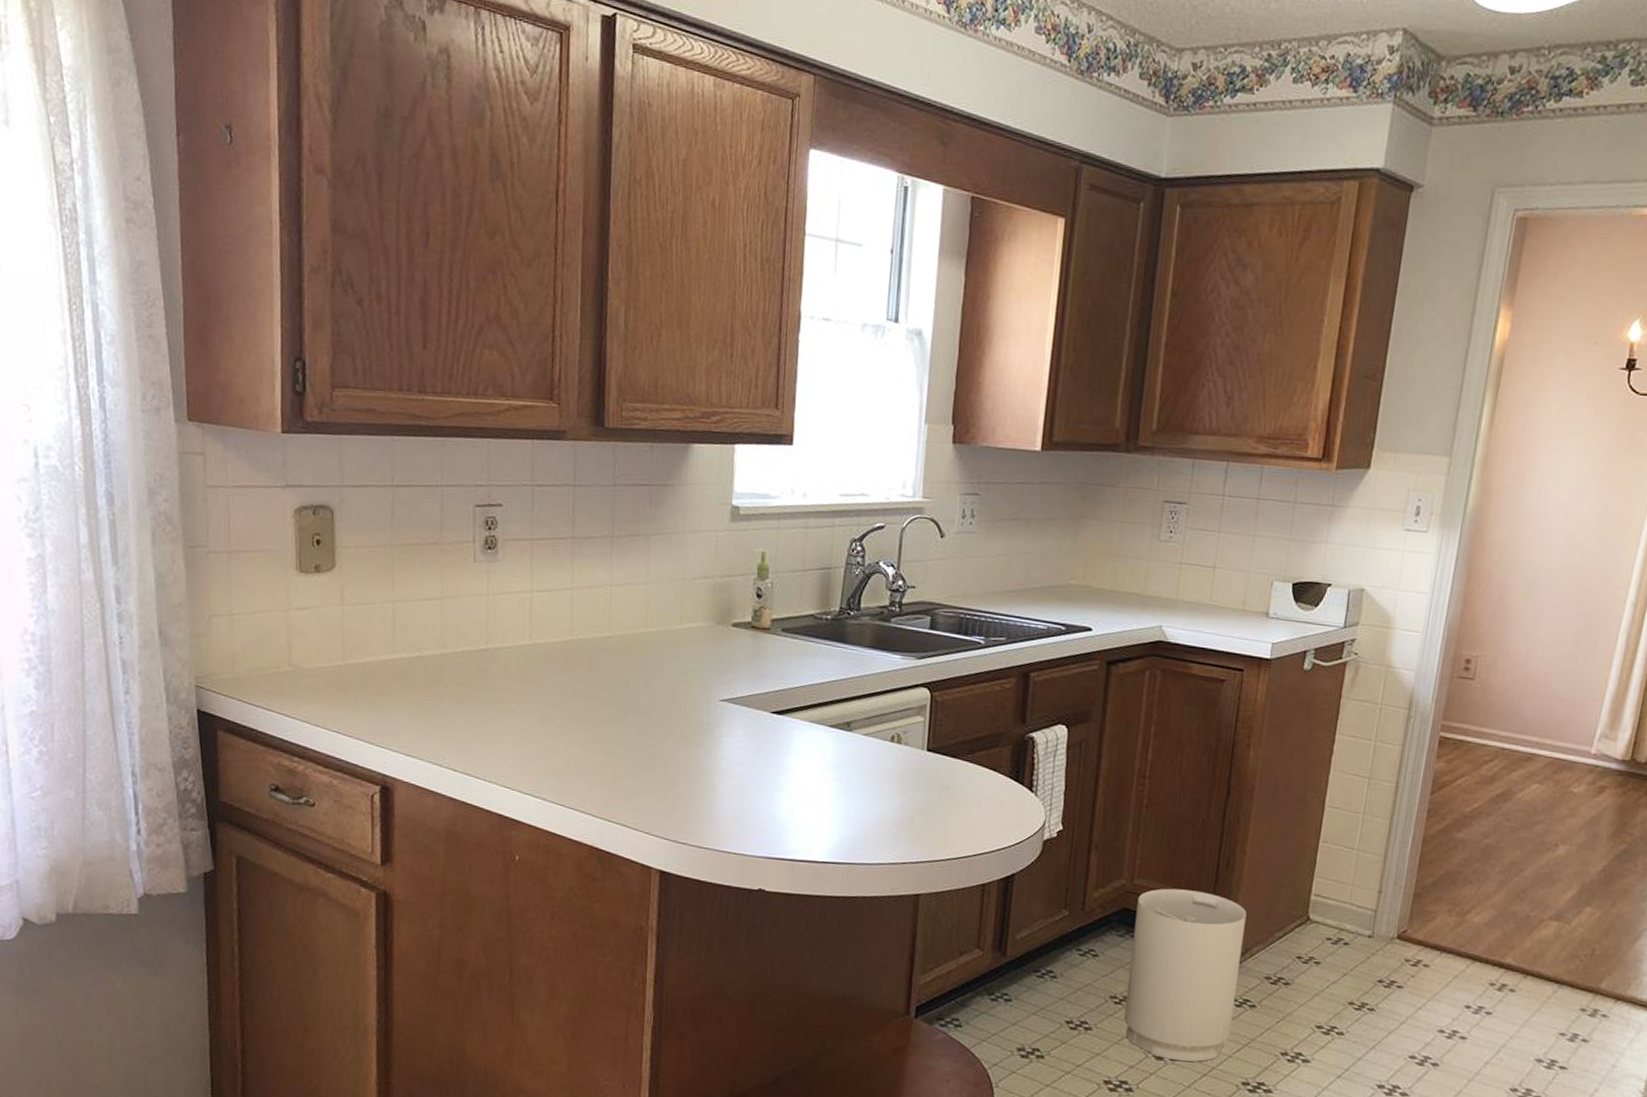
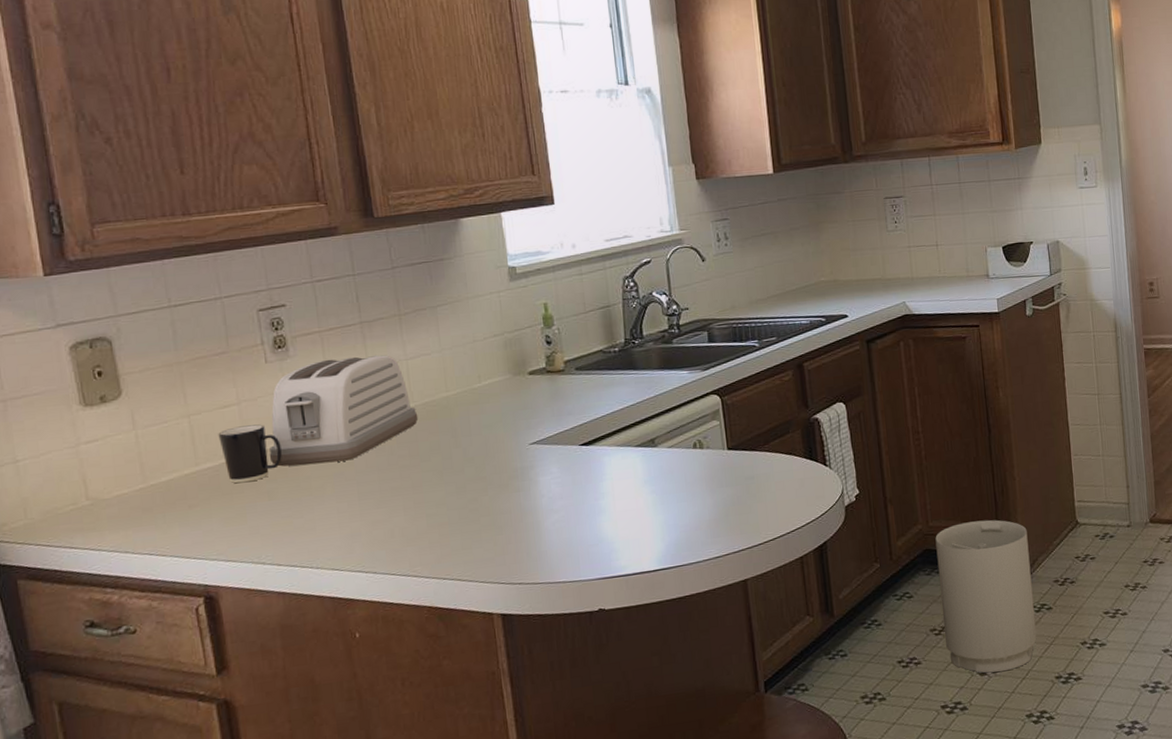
mug: none [417,622,475,681] -> present [218,424,282,484]
toaster: none [462,570,613,679] -> present [269,355,419,467]

